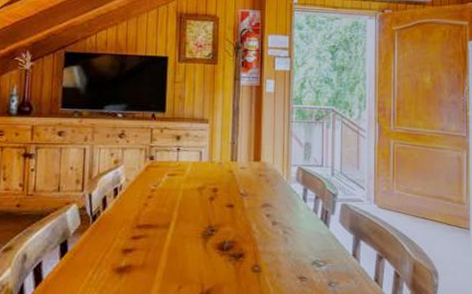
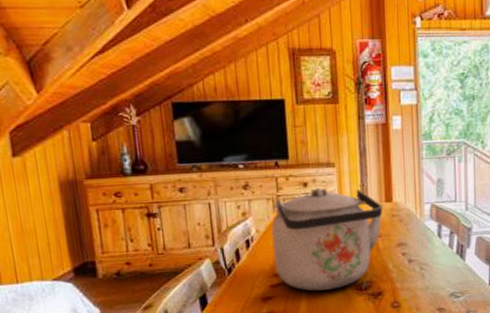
kettle: none [139,141,251,247] -> present [271,187,383,291]

